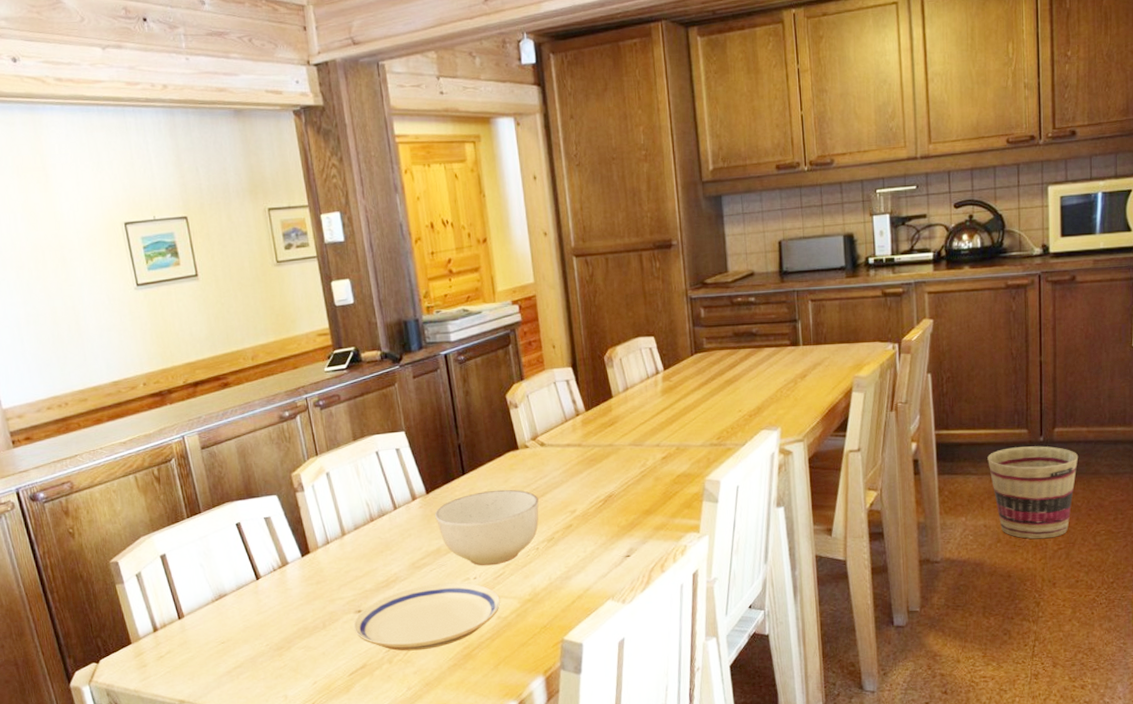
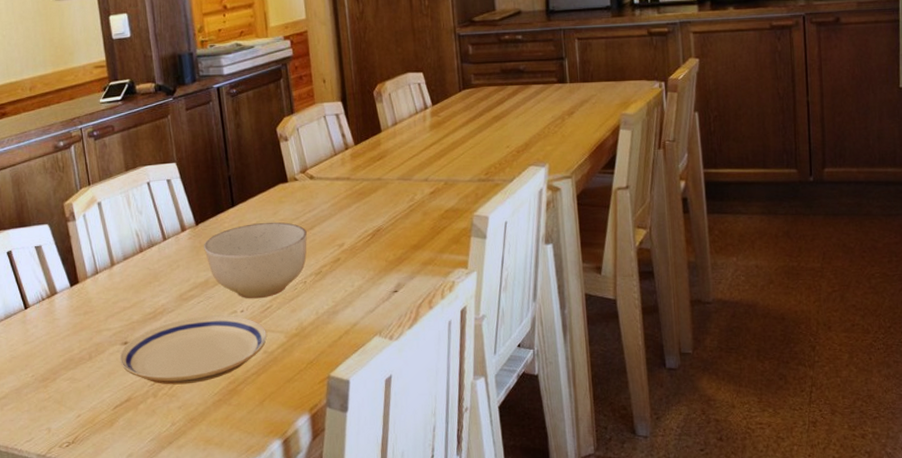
basket: present [987,446,1079,539] -> none [757,186,850,281]

